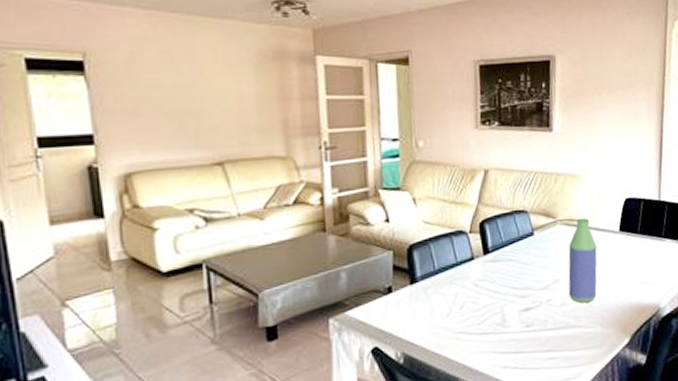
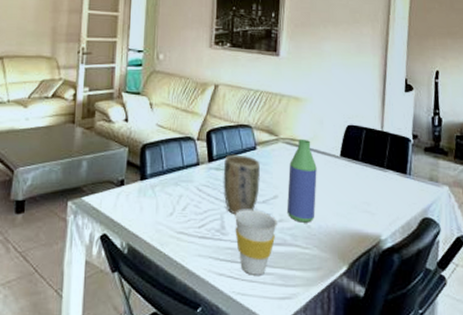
plant pot: none [500,242,540,305] -> present [223,154,260,214]
cup: none [516,297,560,363] -> present [235,210,277,275]

